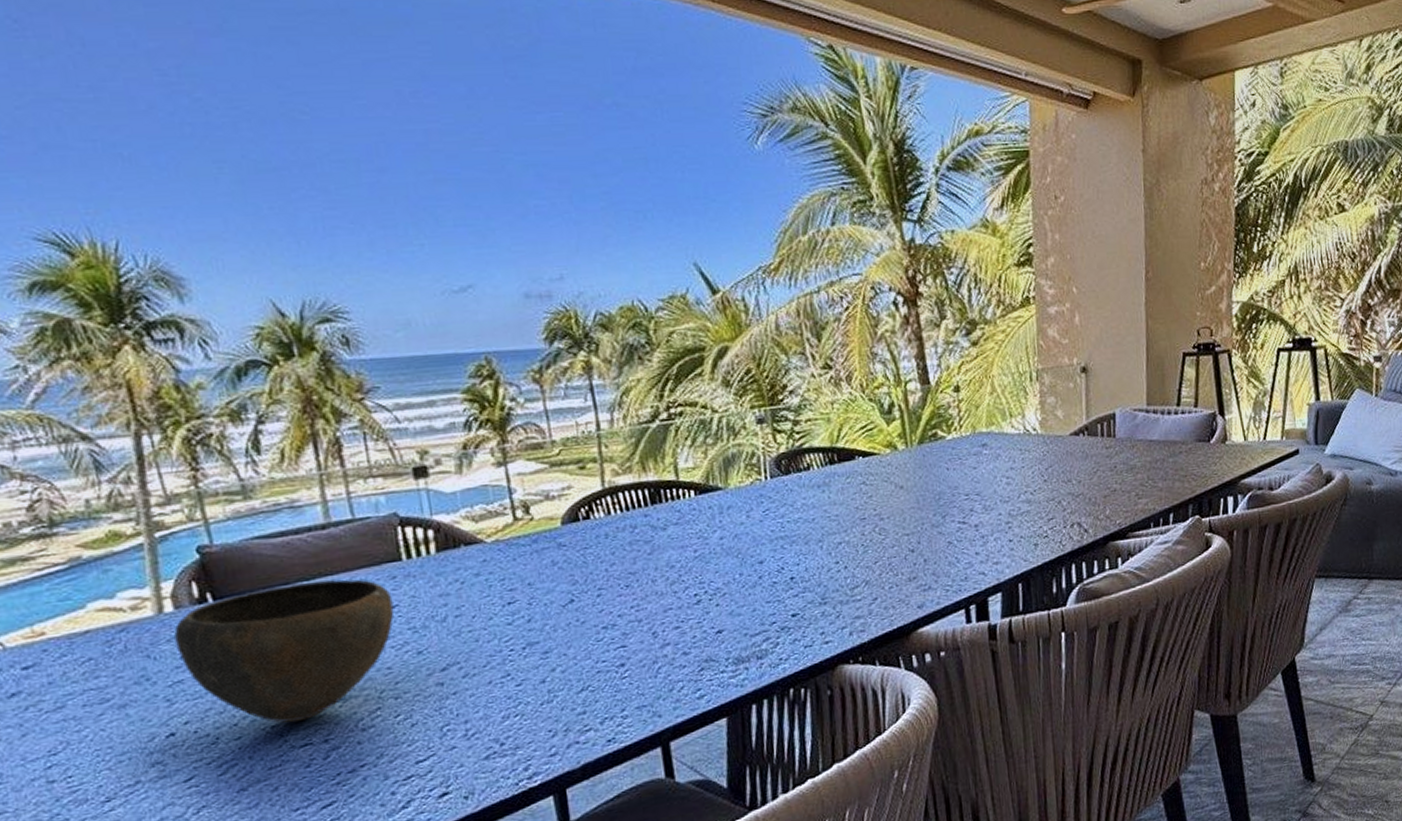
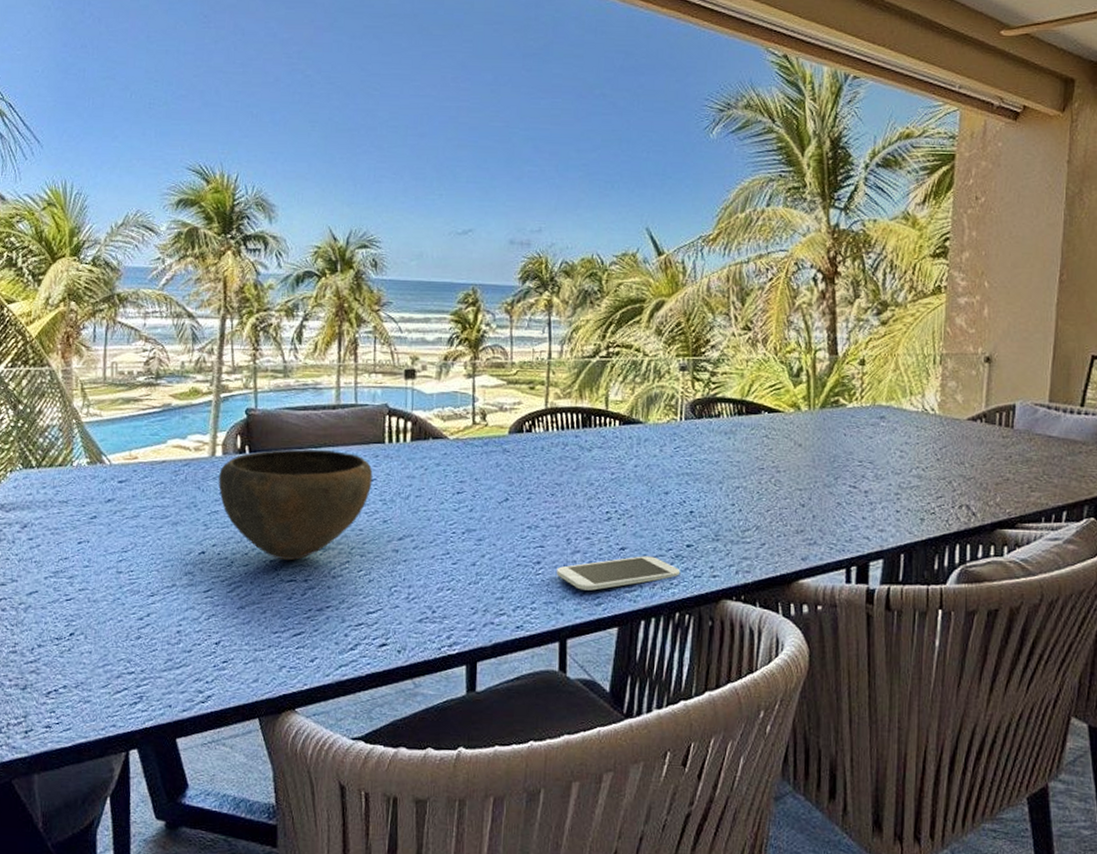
smartphone: none [646,633,788,686] -> present [557,556,679,591]

